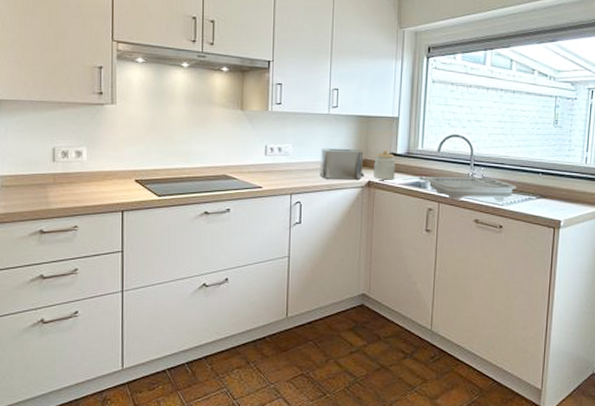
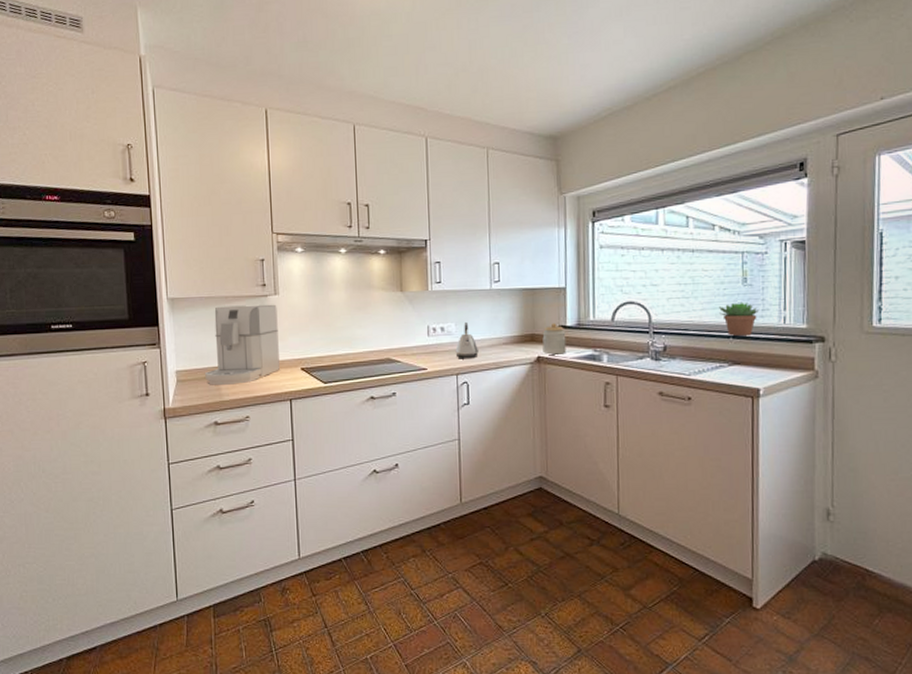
coffee machine: none [31,112,113,194] -> present [204,304,280,386]
kettle: none [291,143,313,181] -> present [455,321,479,360]
toaster: present [319,148,365,181] -> none [484,323,533,358]
dish rack: present [427,176,517,201] -> none [601,345,705,372]
succulent plant: none [532,141,567,173] -> present [719,302,760,337]

